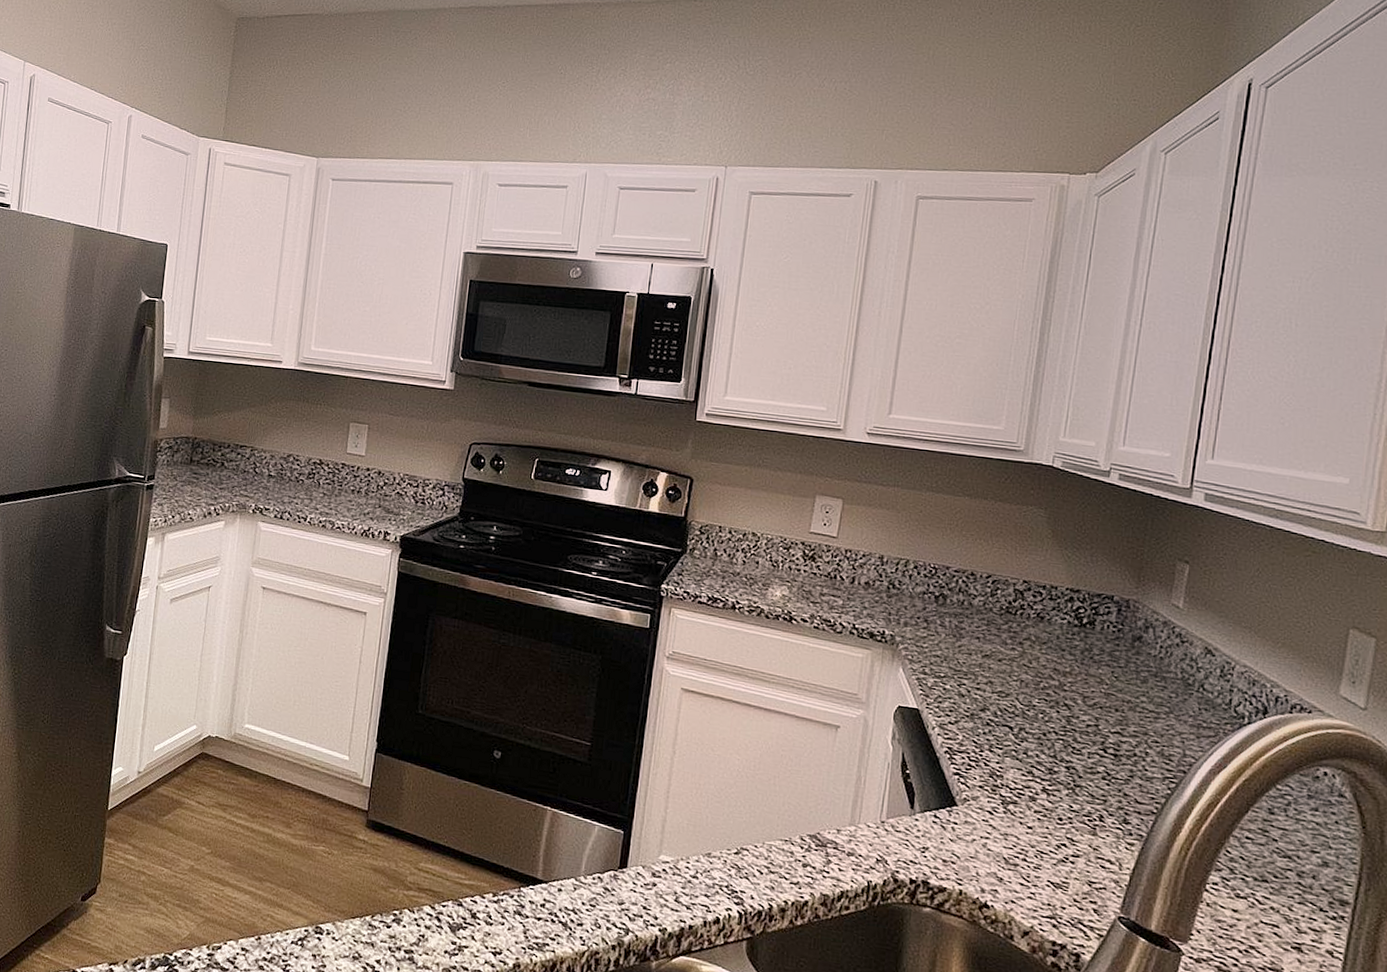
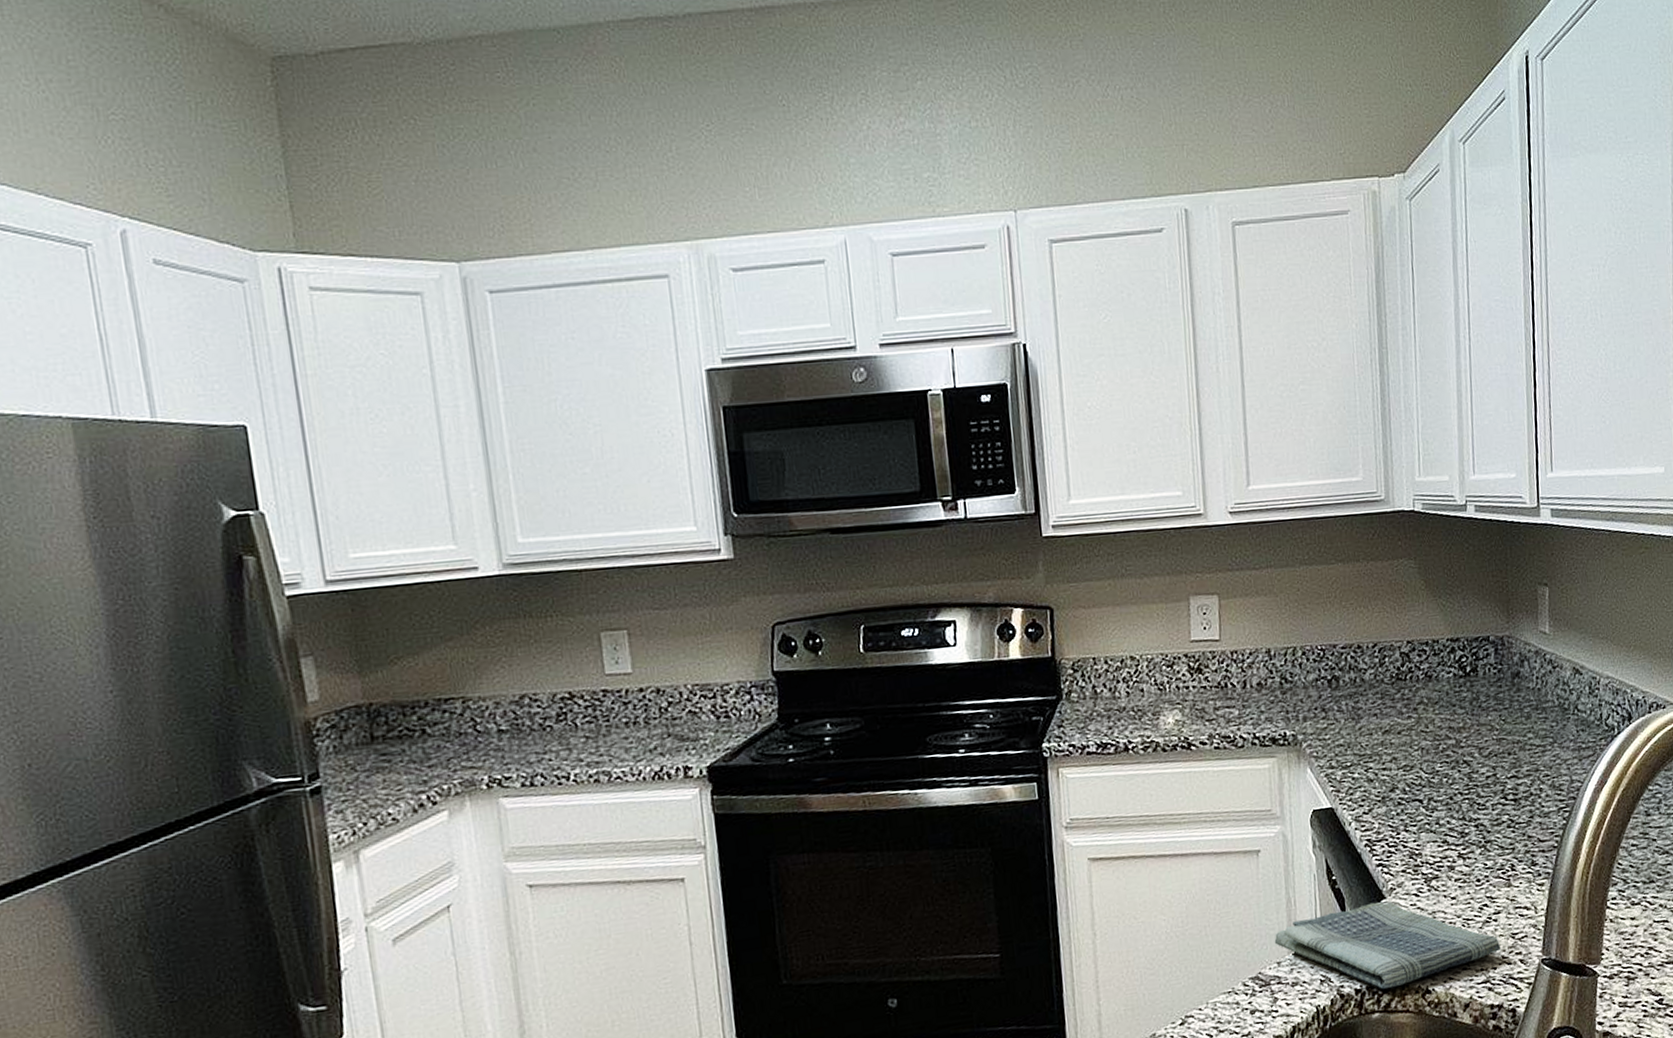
dish towel: none [838,798,1075,894] -> present [1274,902,1501,990]

